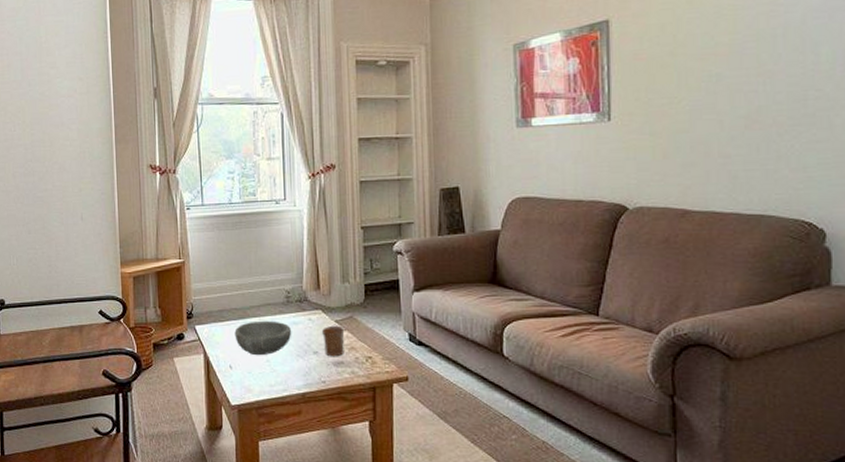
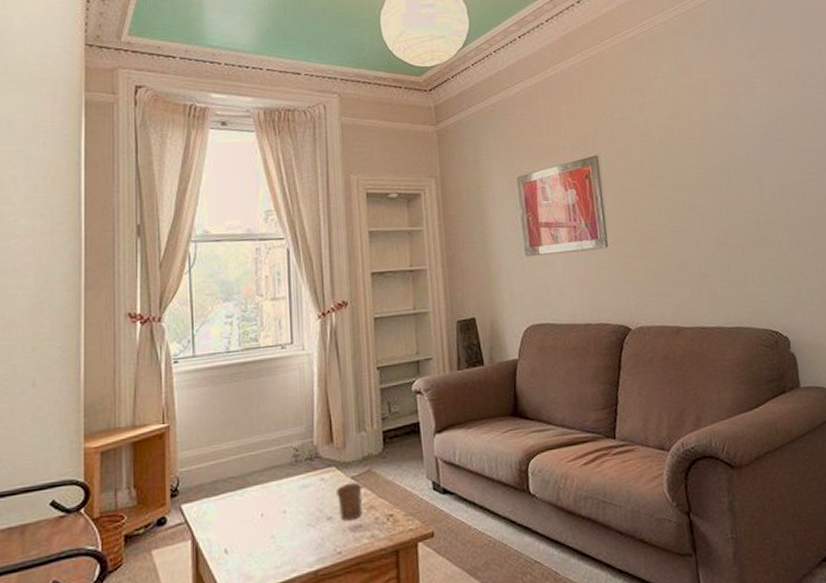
bowl: present [234,320,292,356] -> none [231,486,302,533]

